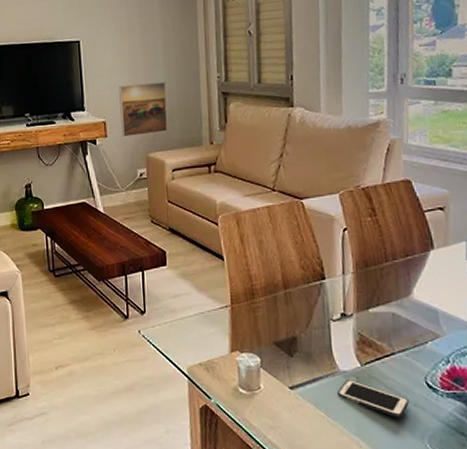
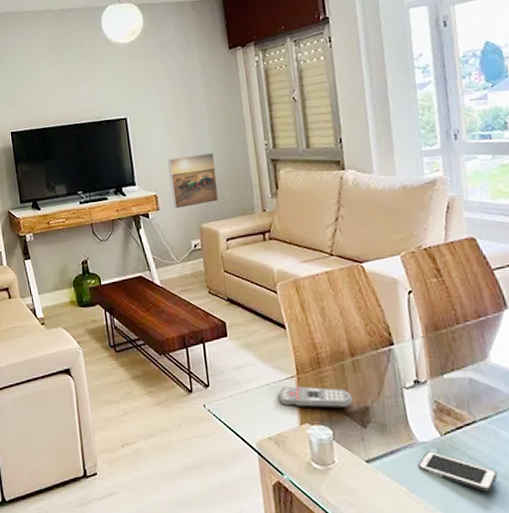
remote control: none [211,315,282,338] -> present [278,386,353,409]

